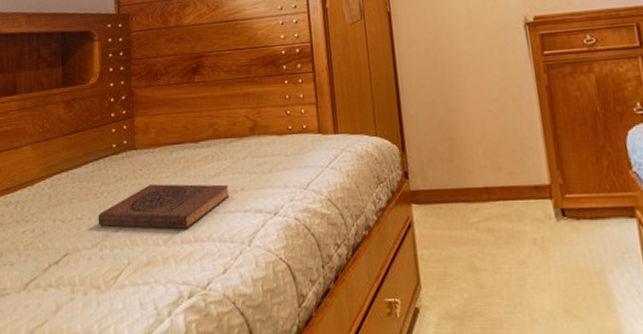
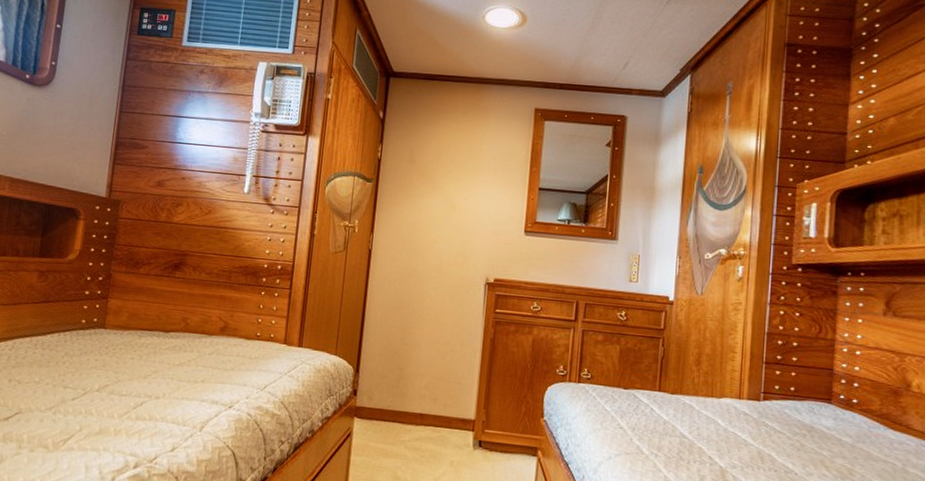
book: present [98,184,230,229] -> none [55,363,191,408]

